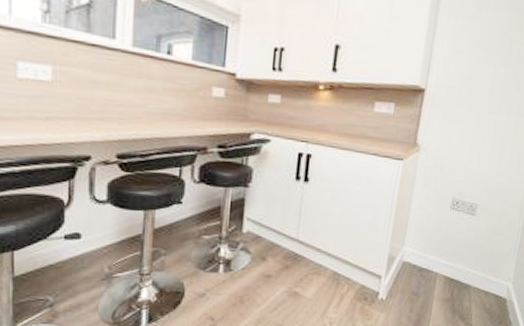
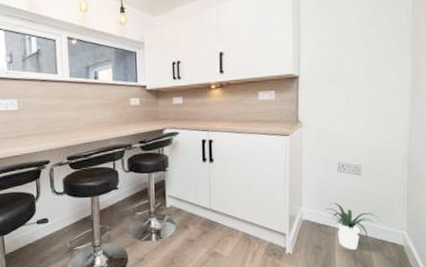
potted plant: none [429,244,486,300] -> present [324,202,379,250]

